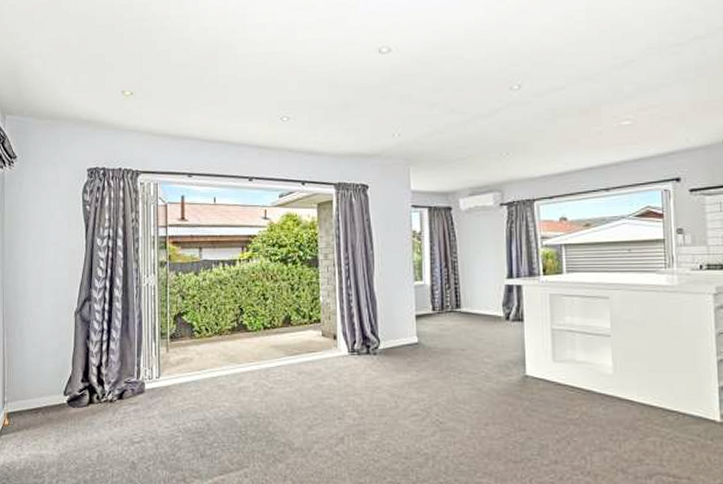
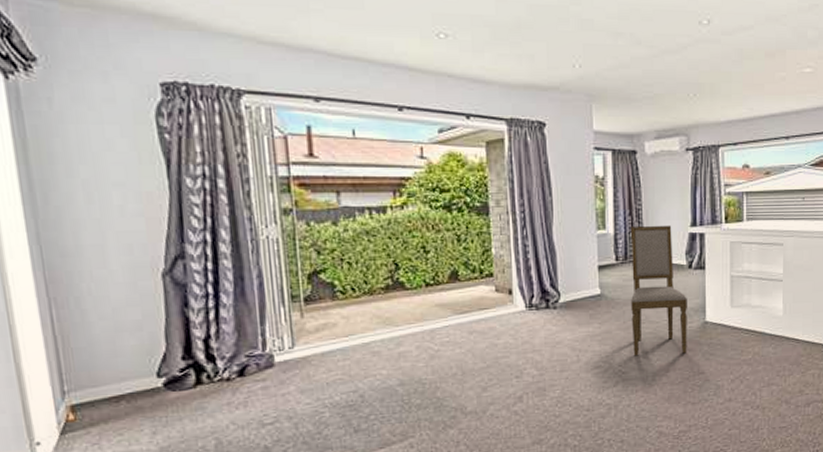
dining chair: none [446,276,507,408] -> present [630,225,687,356]

